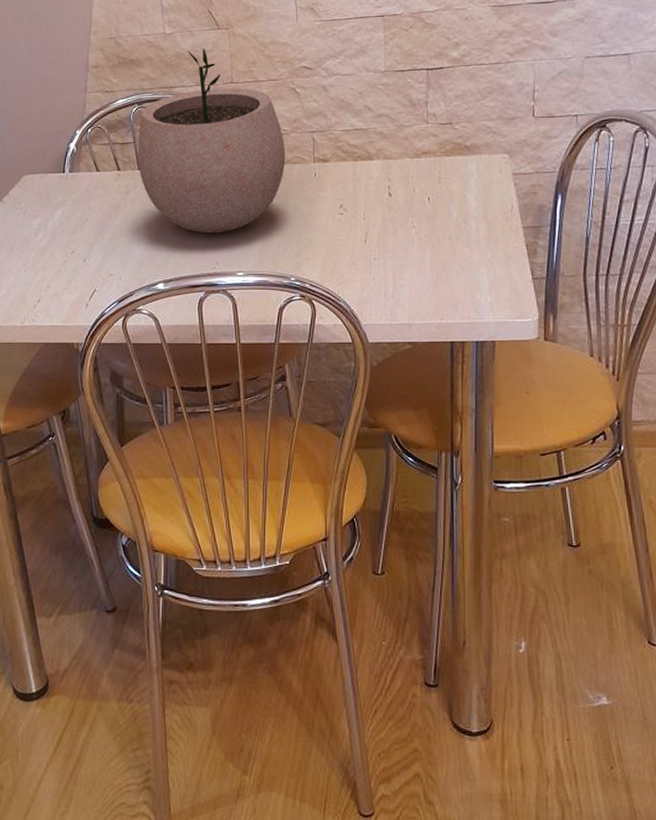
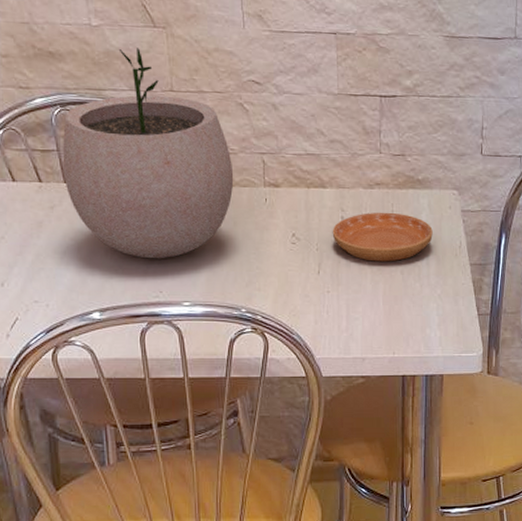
saucer: none [379,179,482,228] -> present [332,212,433,262]

